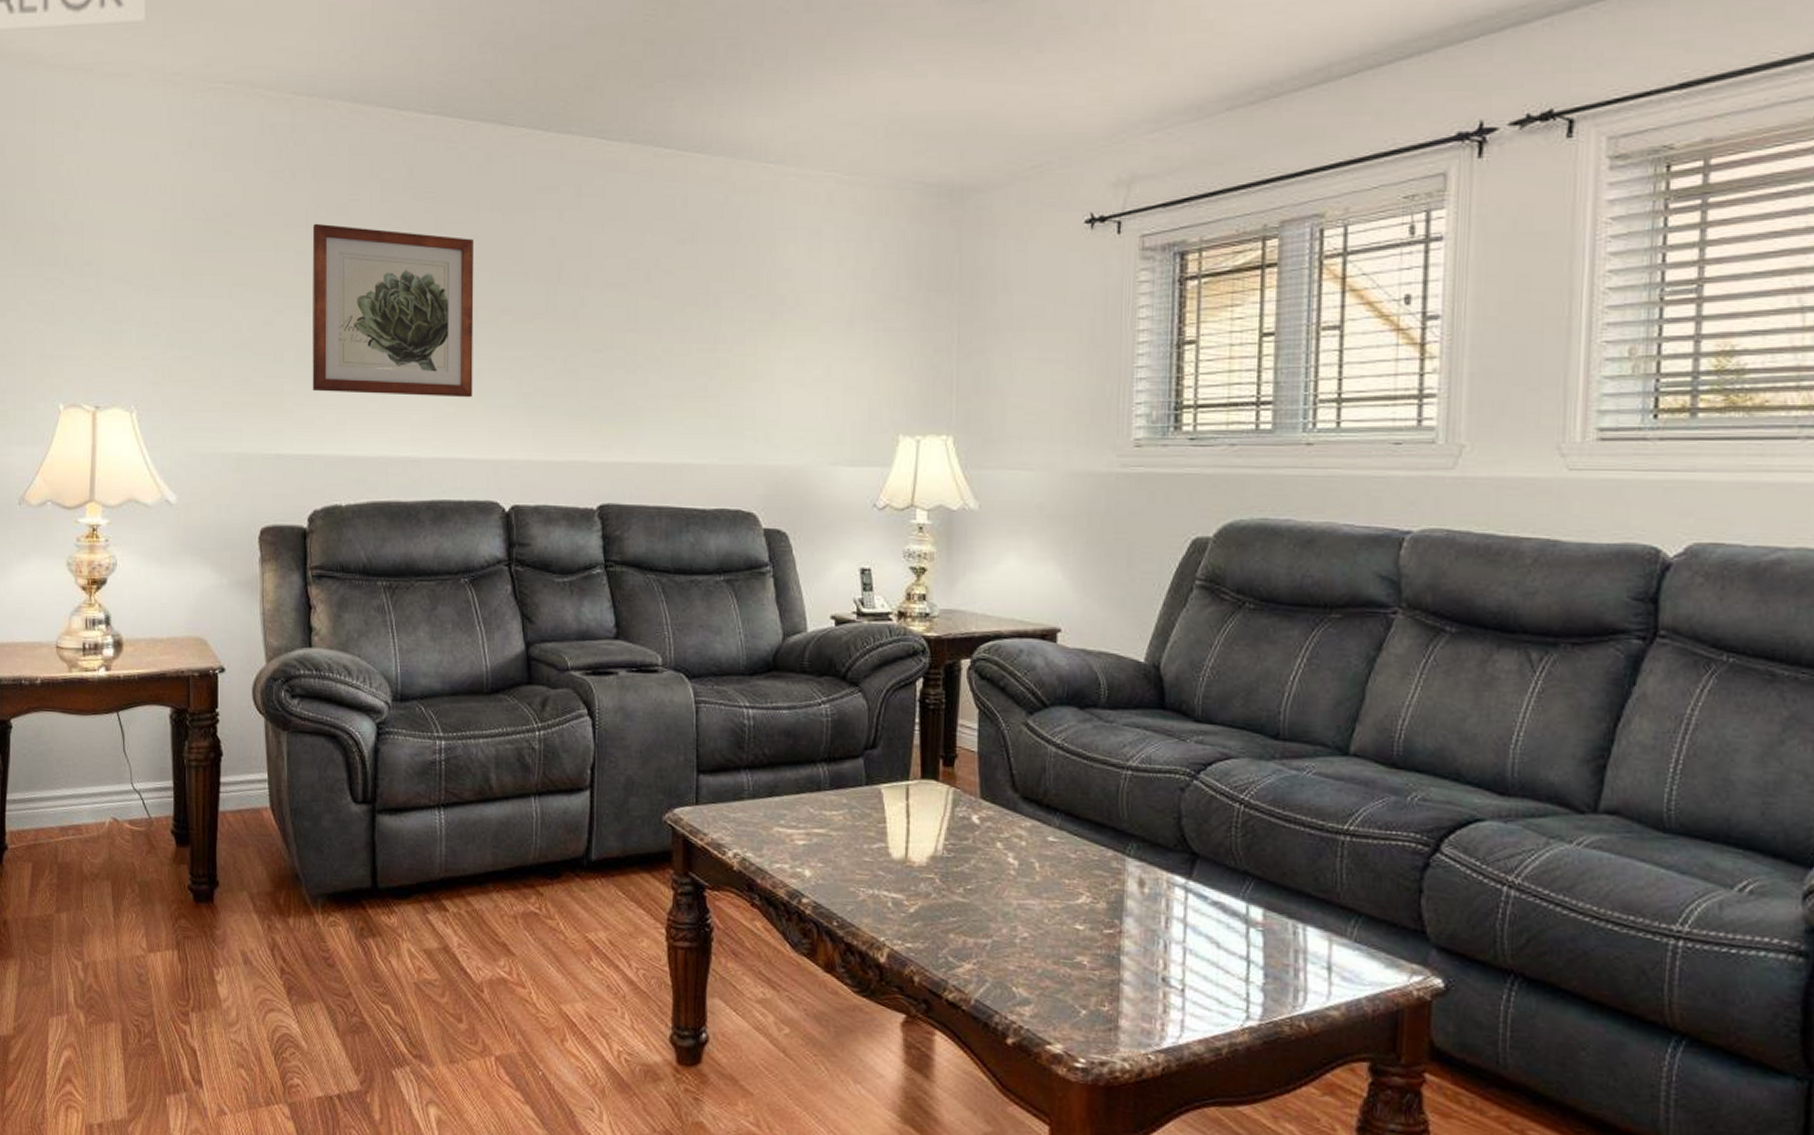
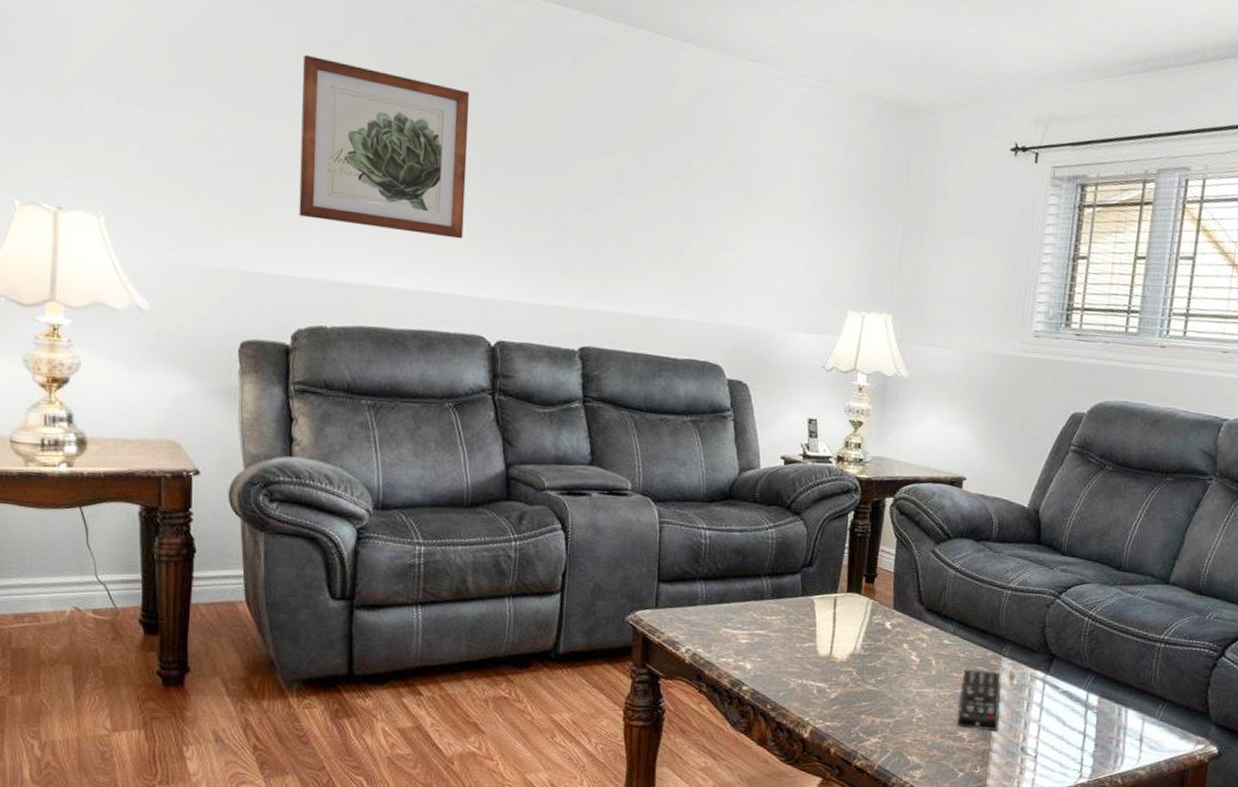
remote control: none [1073,873,1129,956] -> present [957,669,1000,732]

